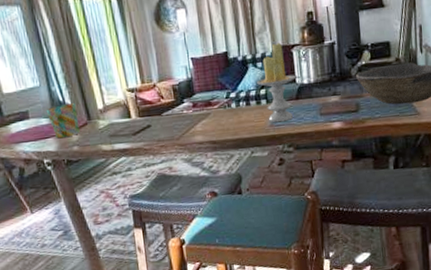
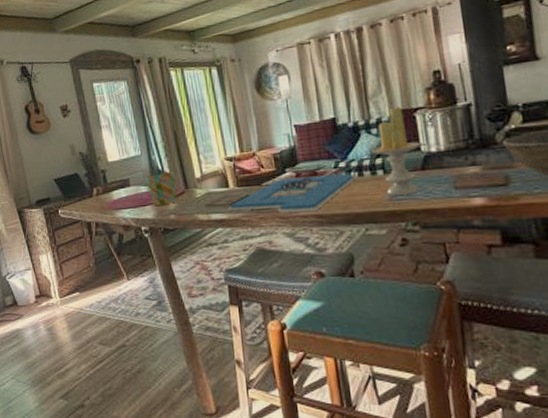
board game: none [131,103,243,141] -> present [228,173,355,213]

